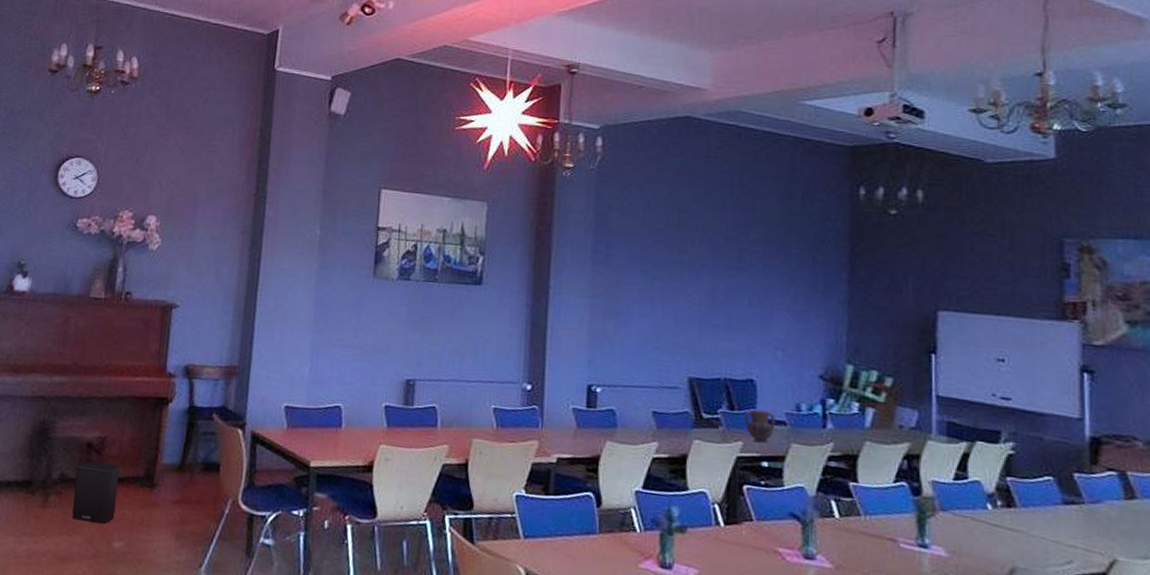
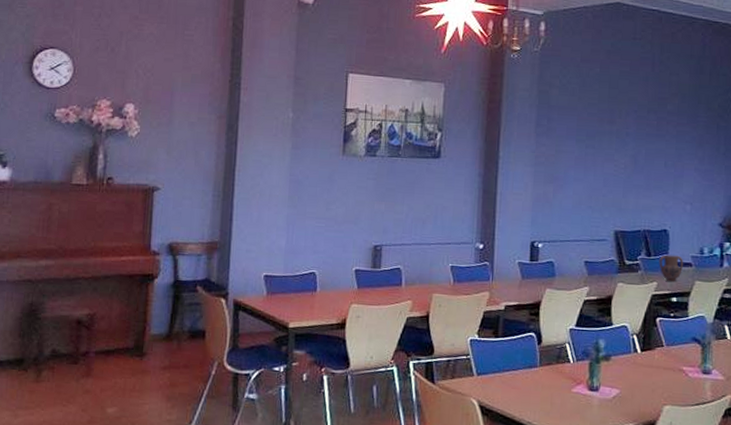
pedal bin: present [72,461,119,524] -> none [65,337,110,393]

